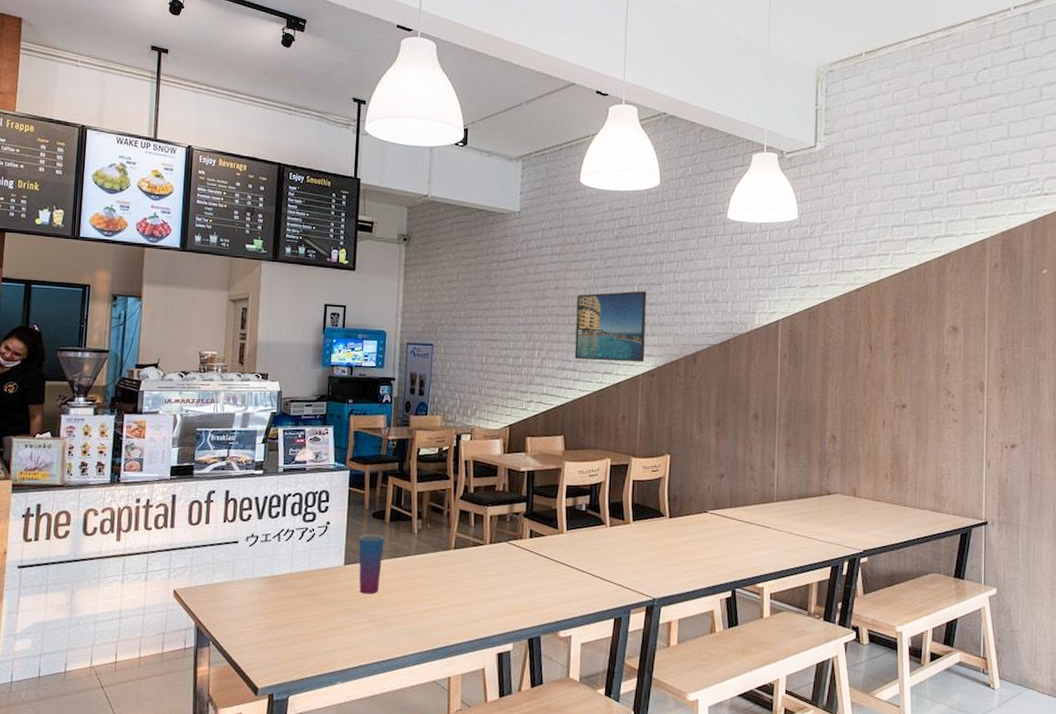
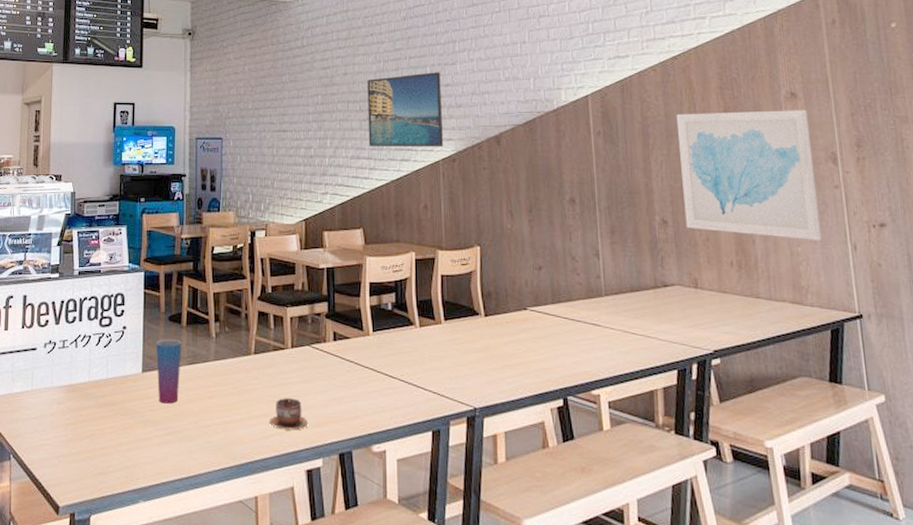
cup: none [465,589,501,618] -> present [270,398,307,431]
wall art: none [852,341,965,458] -> present [676,110,821,240]

